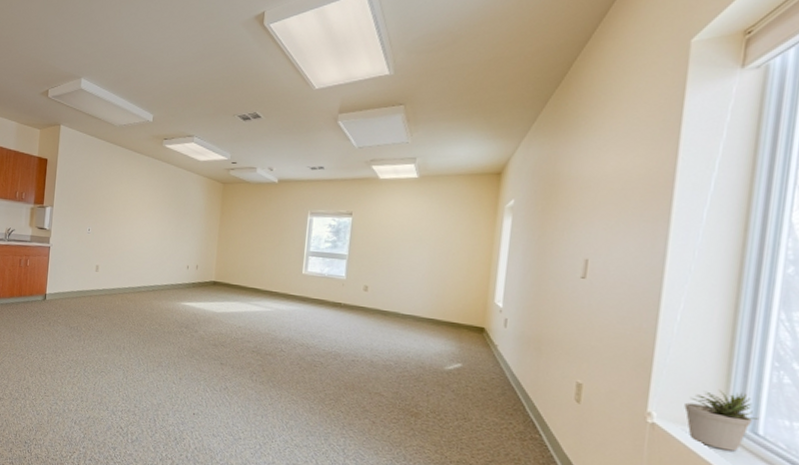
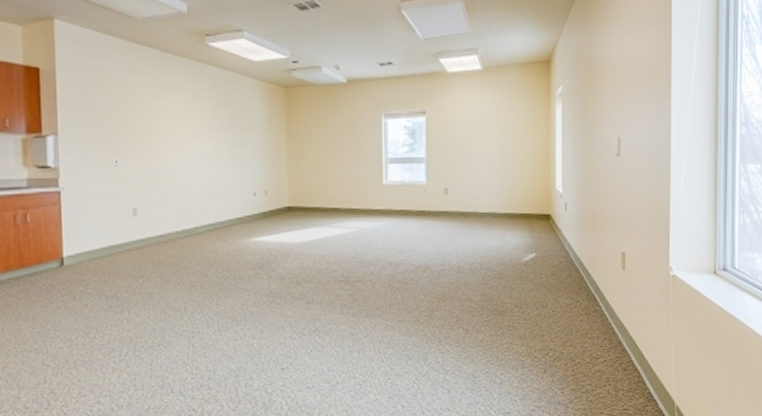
potted plant: present [684,389,760,452] -> none [692,236,735,287]

